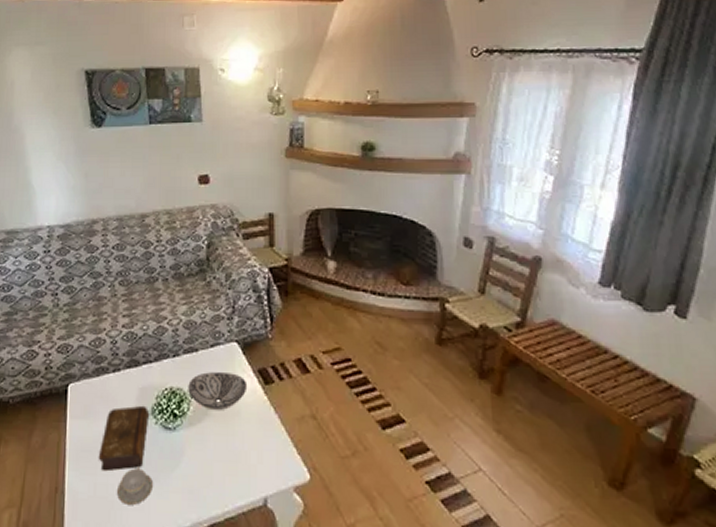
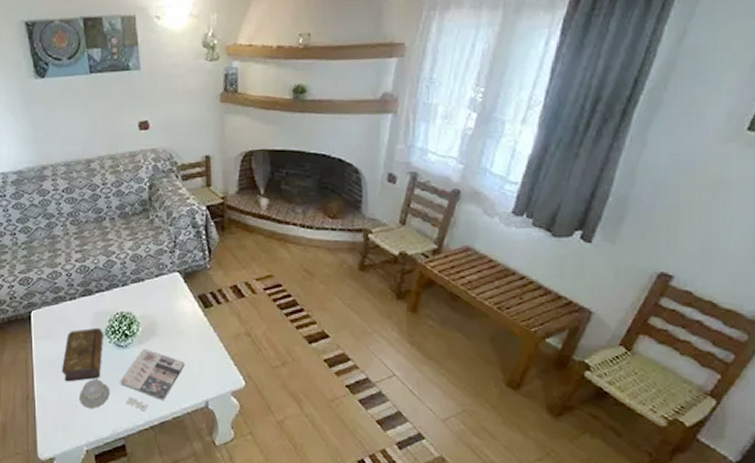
magazine: none [165,431,241,510] -> present [120,348,185,411]
decorative bowl: present [188,372,248,410] -> none [137,299,189,330]

